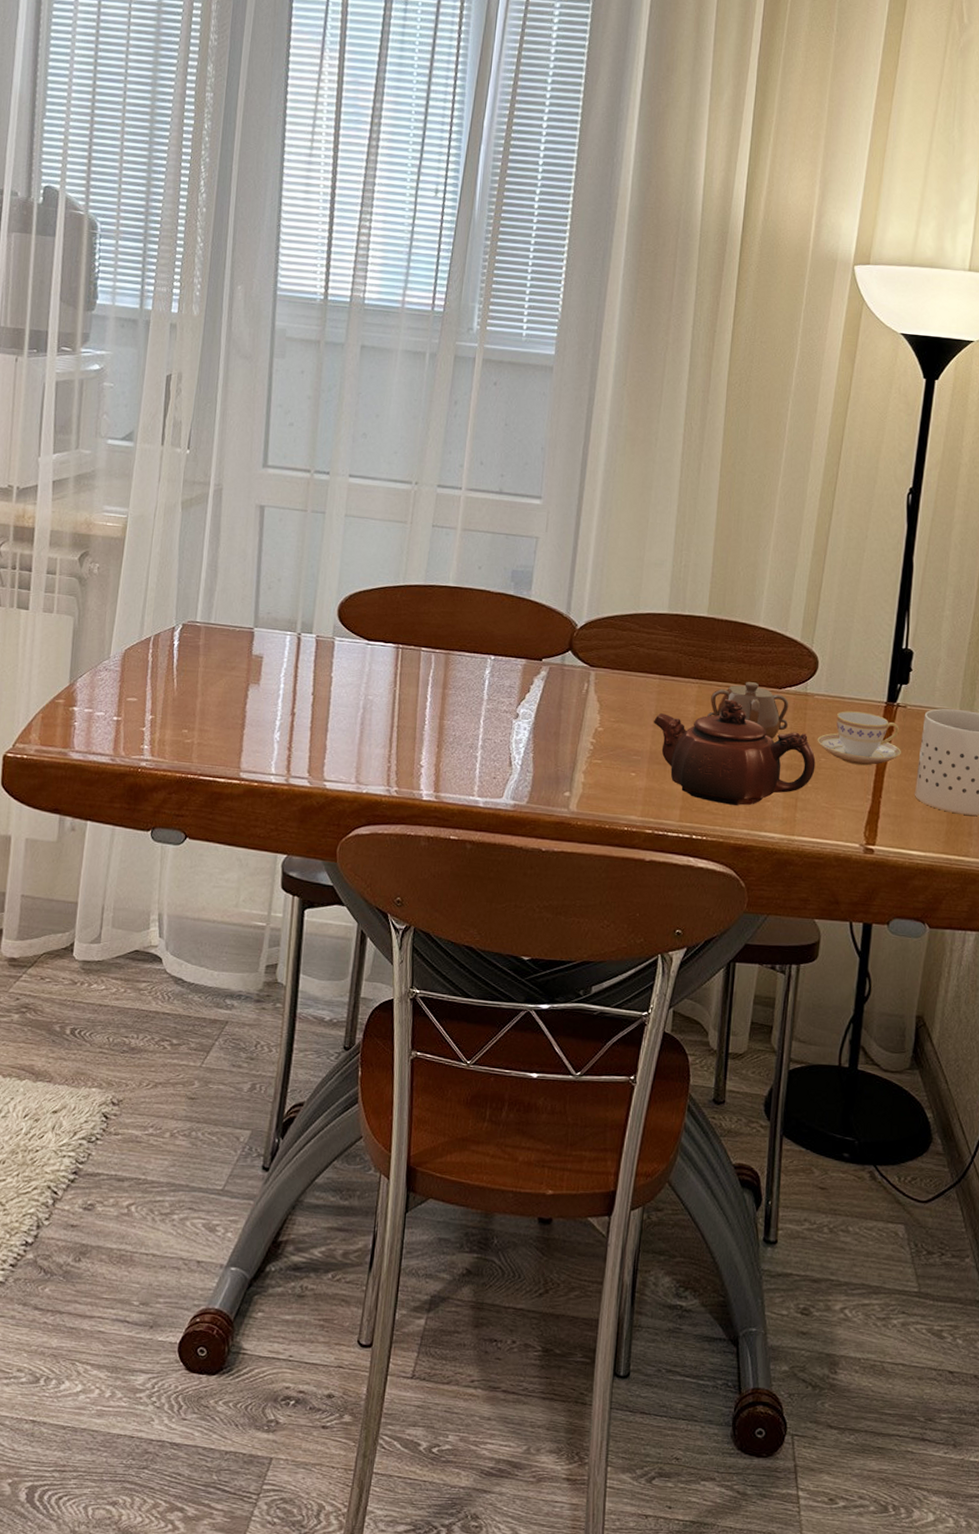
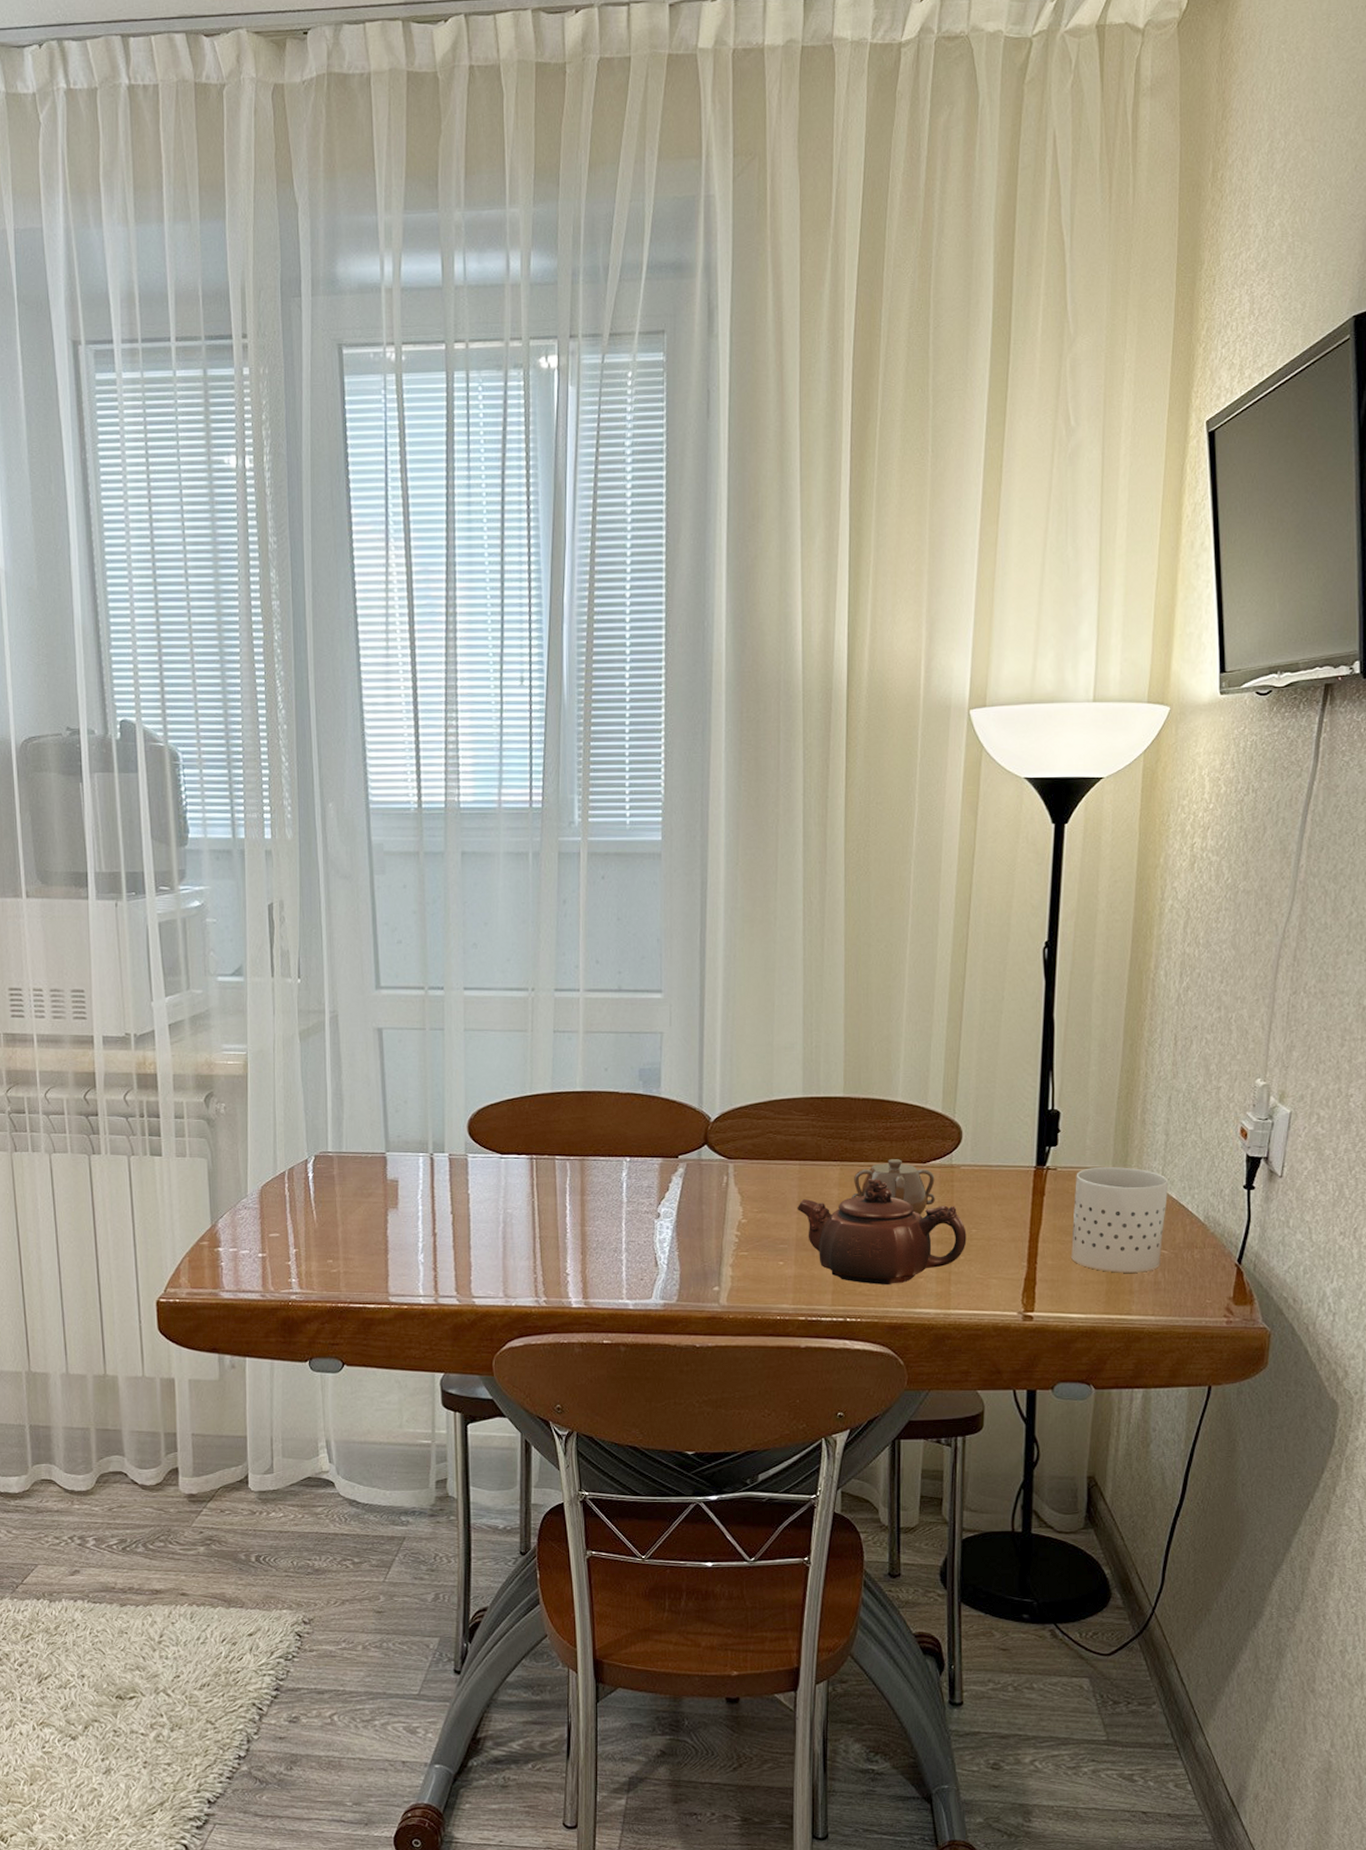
teacup: present [817,711,901,766] -> none [966,1179,1054,1233]

